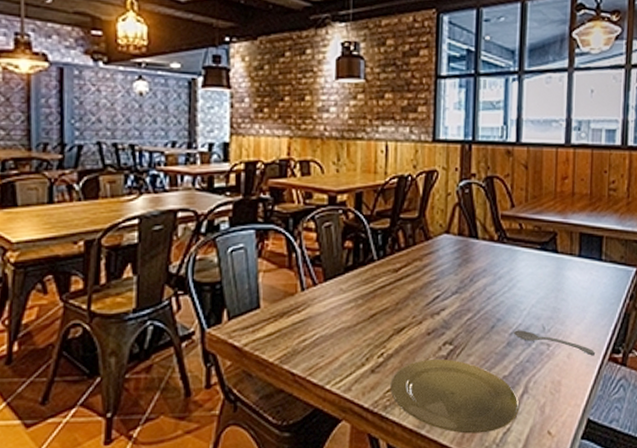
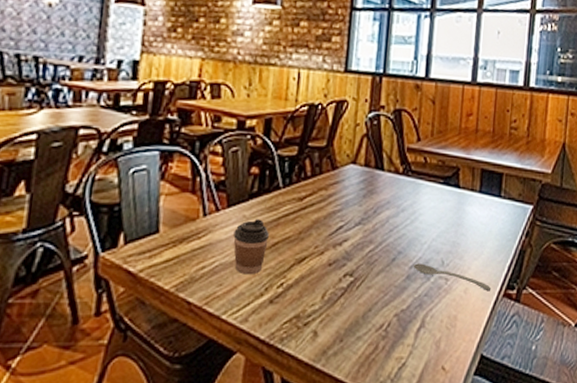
coffee cup: none [332,292,366,346] -> present [233,219,269,275]
plate: present [390,360,520,434] -> none [288,291,416,368]

